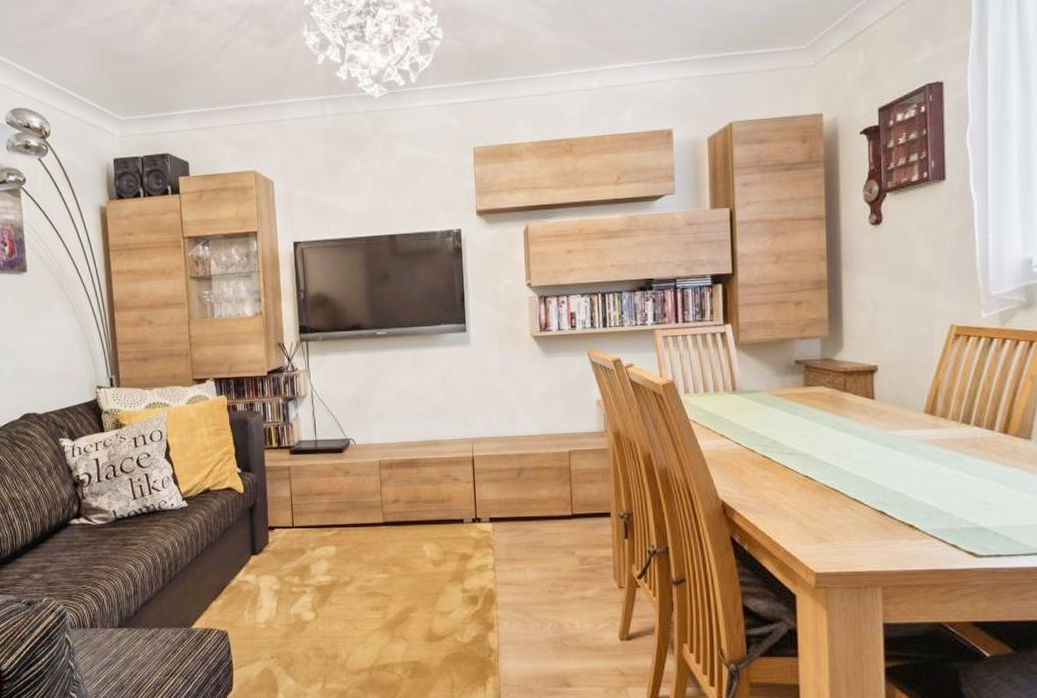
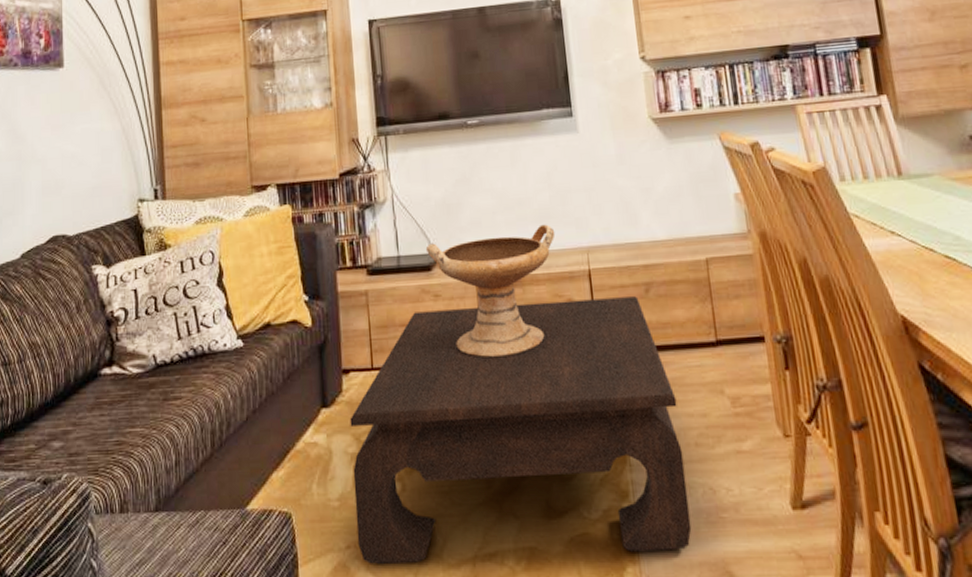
coffee table: none [274,478,541,671] -> present [350,296,692,565]
decorative bowl: none [338,419,447,522] -> present [425,224,556,358]

